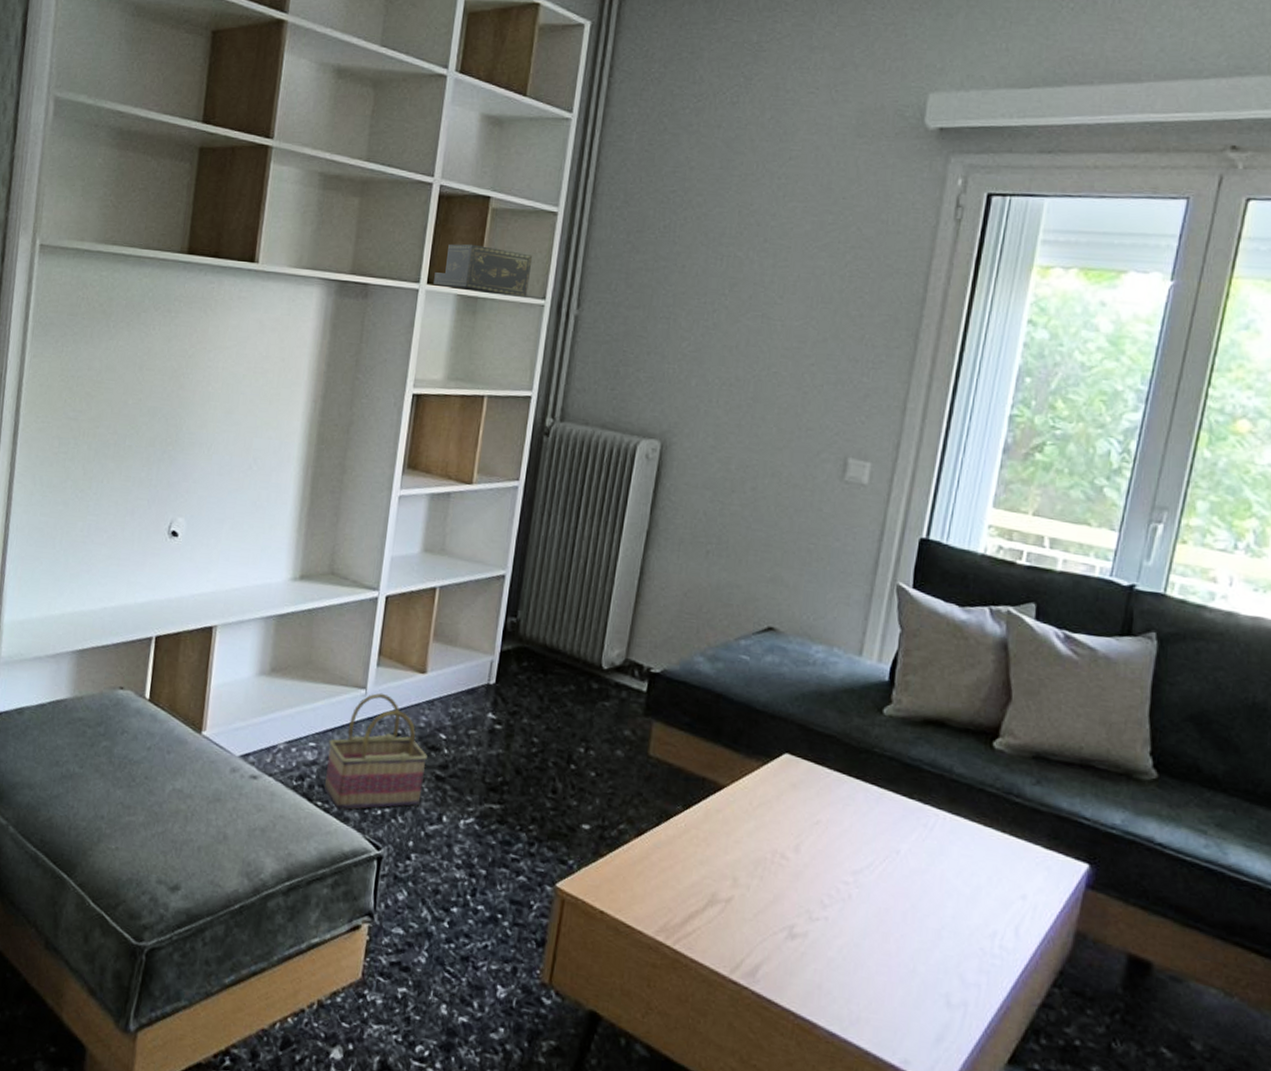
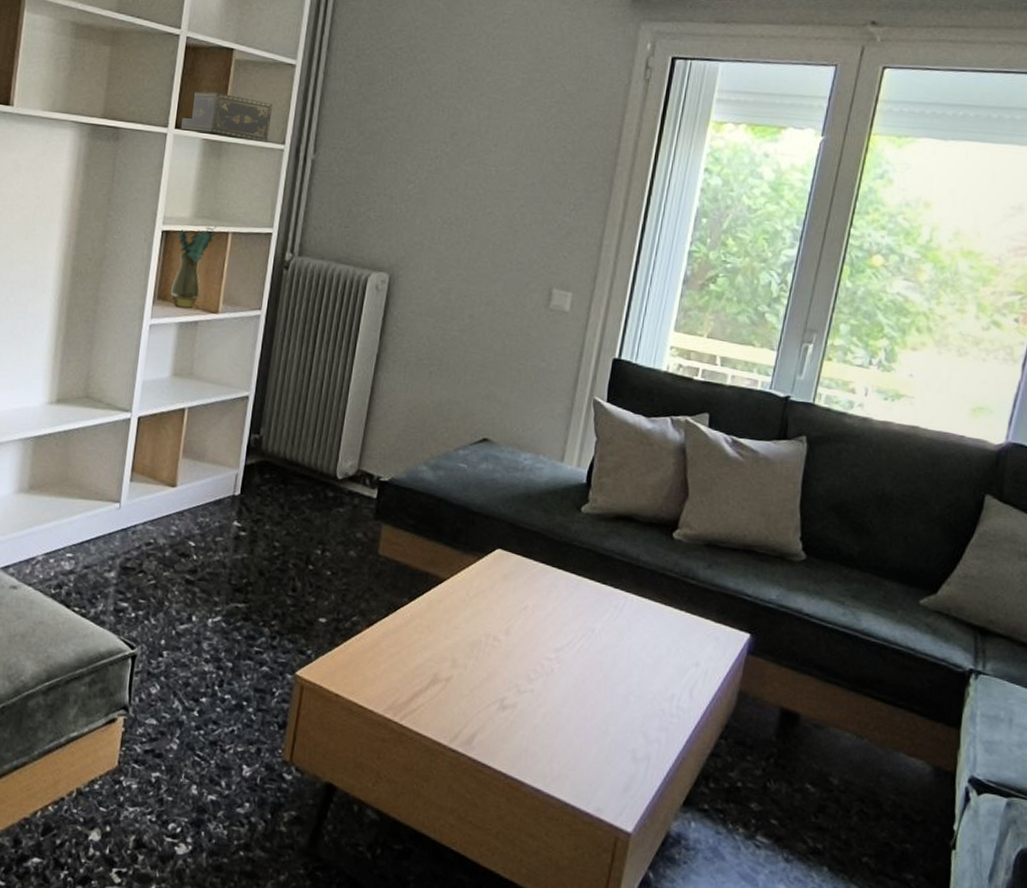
basket: present [324,692,427,810] -> none [81,505,178,615]
vase: none [421,389,471,478] -> present [171,226,217,308]

